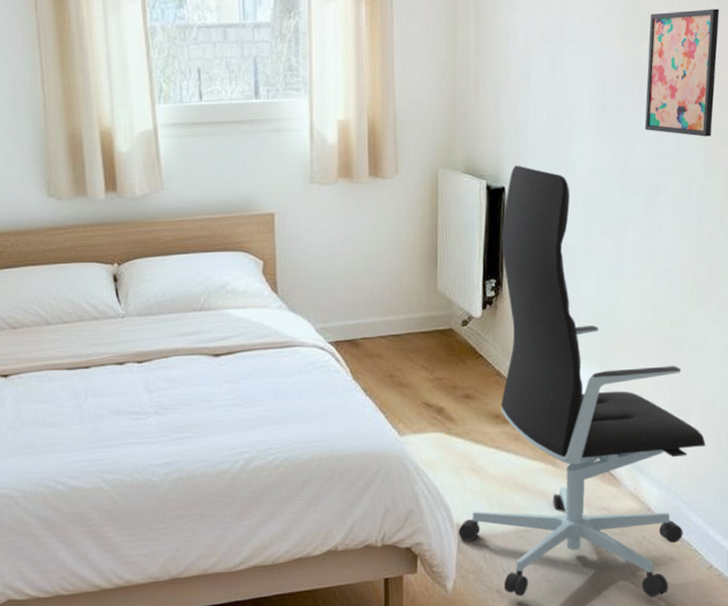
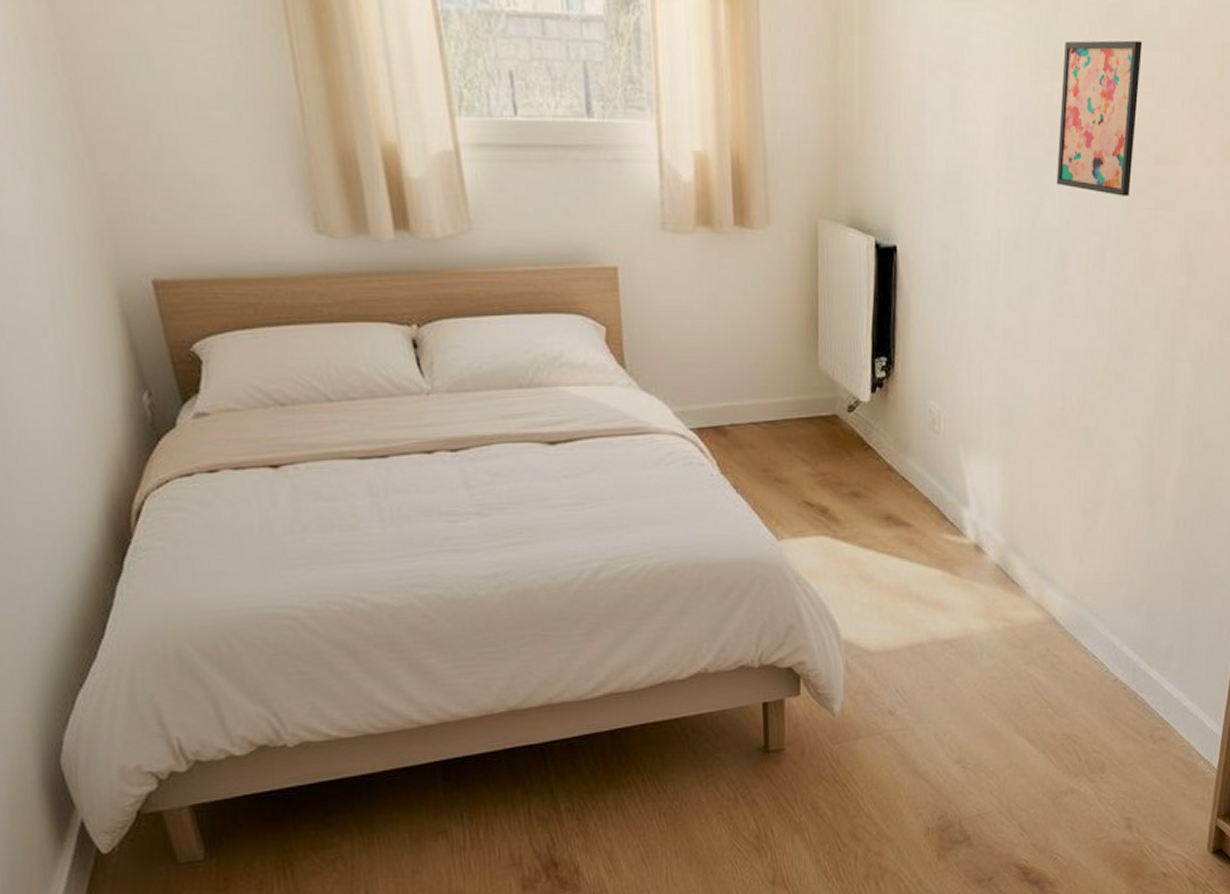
office chair: present [458,165,706,598] -> none [846,220,1115,718]

